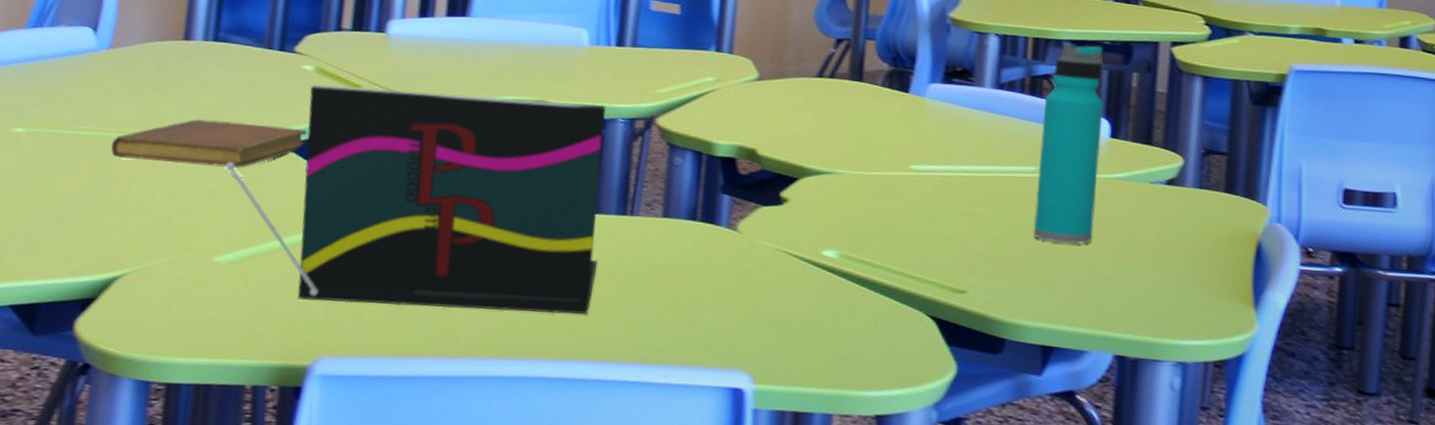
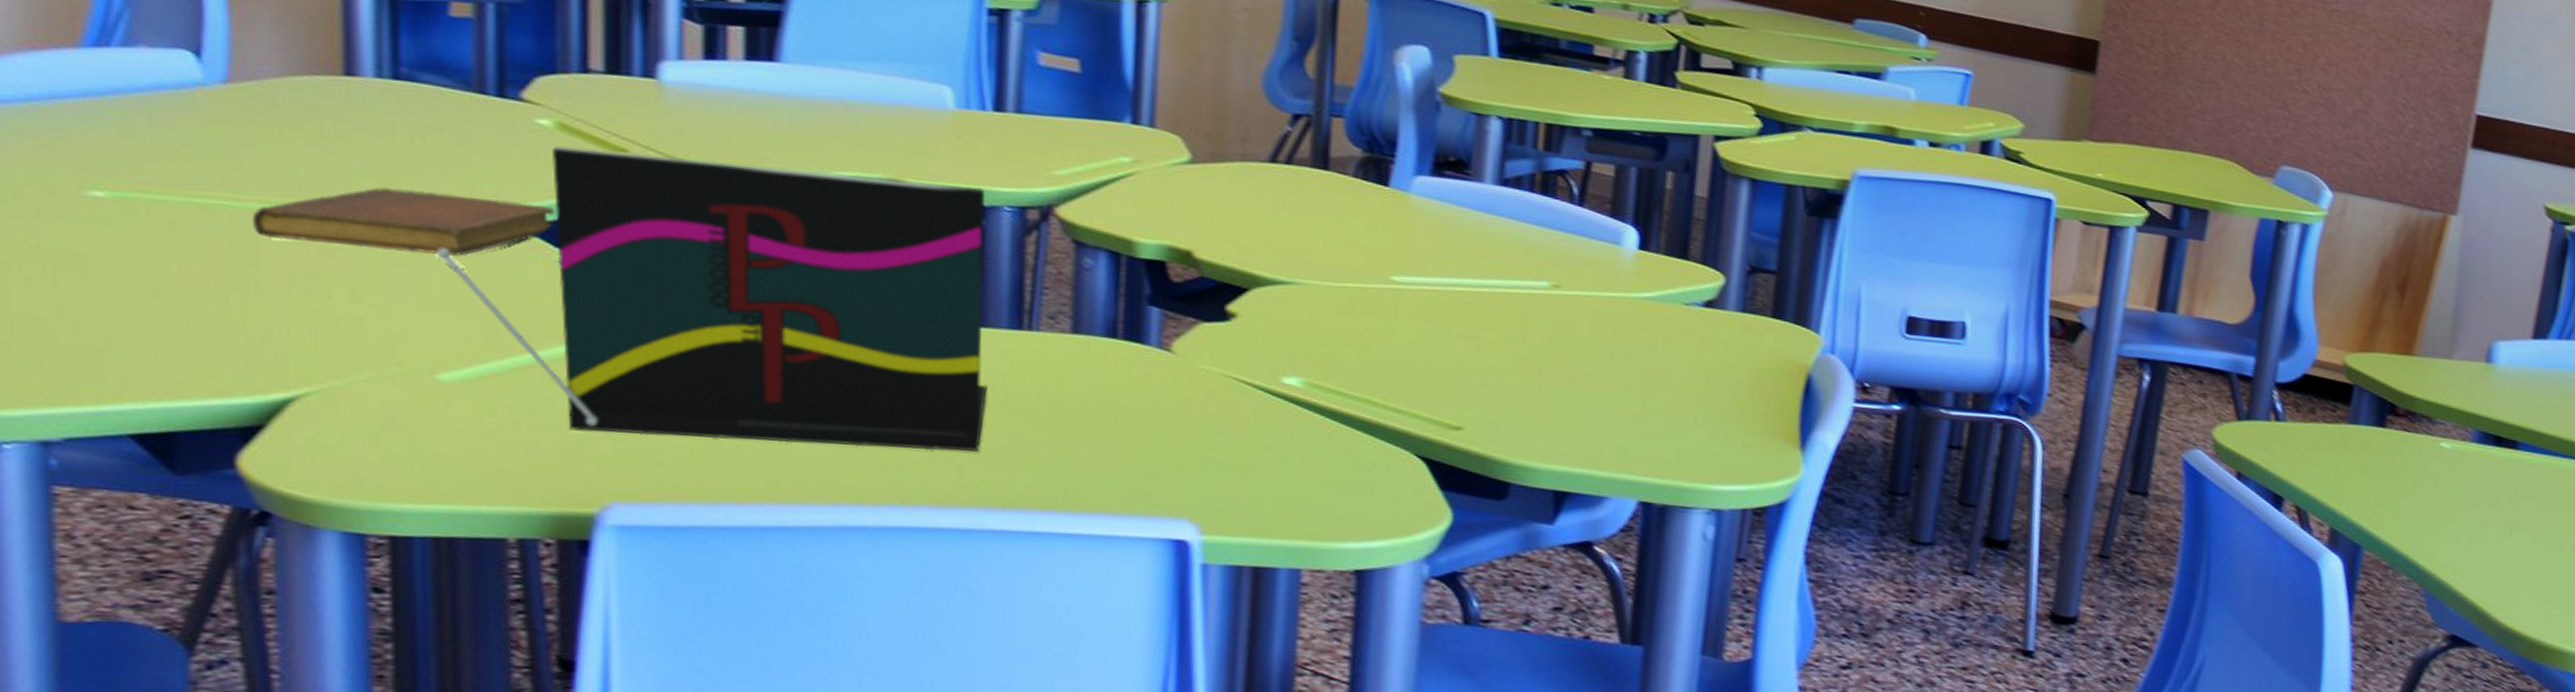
water bottle: present [1033,43,1104,245] -> none [1544,132,1632,376]

